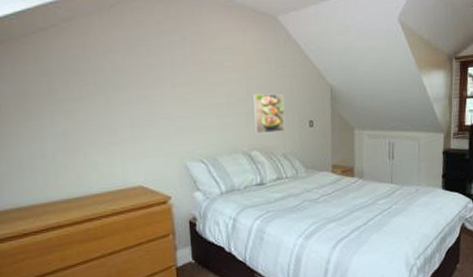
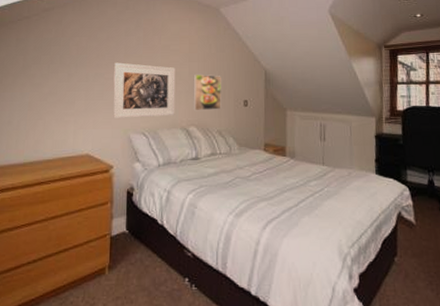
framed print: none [160,82,235,146] -> present [113,62,176,118]

